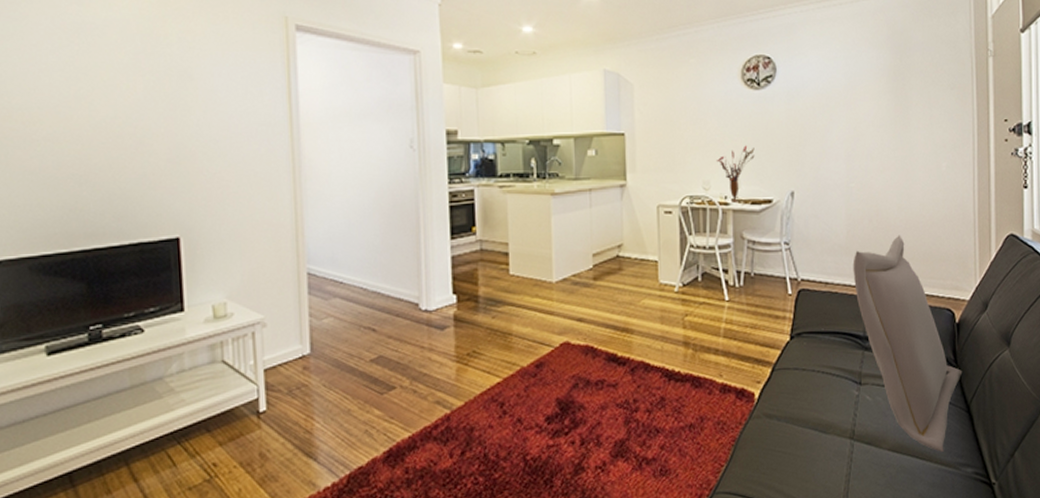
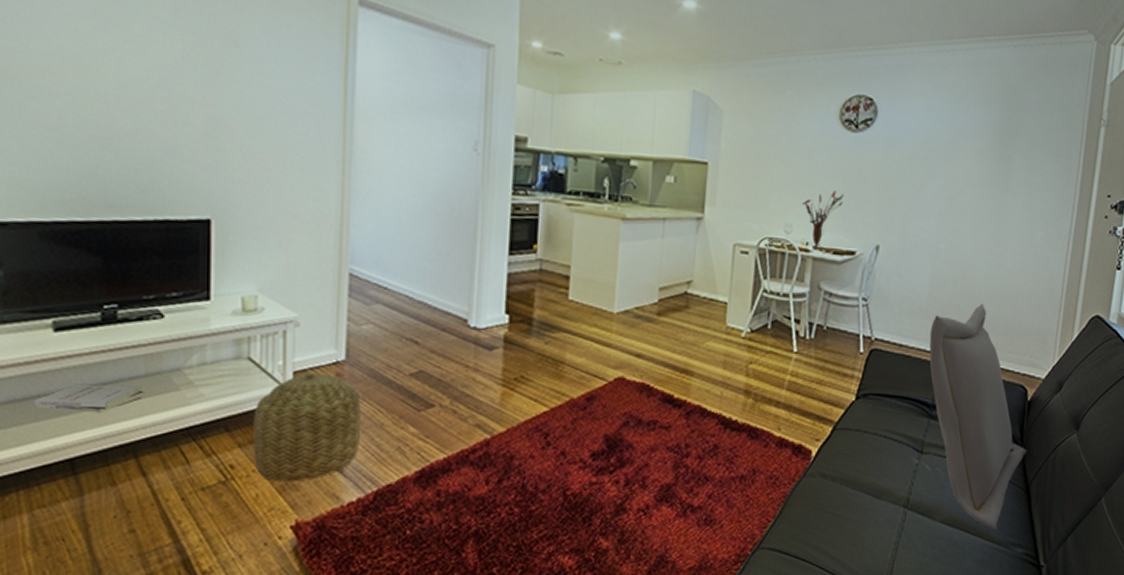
books: none [33,398,132,428] -> present [34,383,145,414]
basket: none [231,367,330,475] -> present [253,371,361,482]

